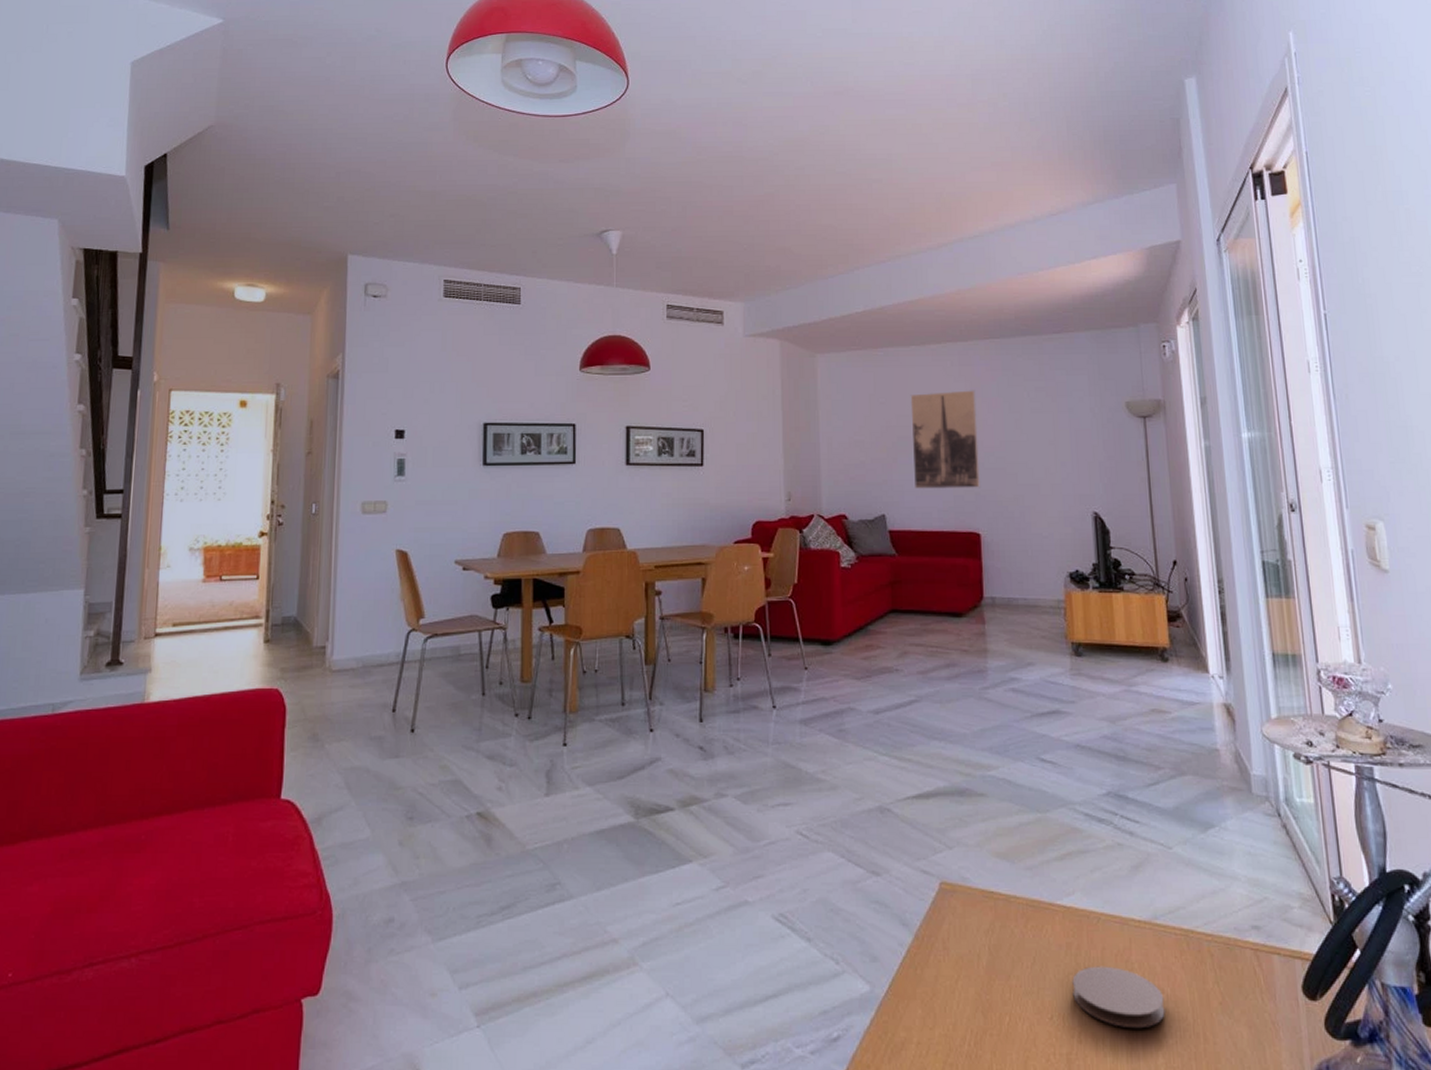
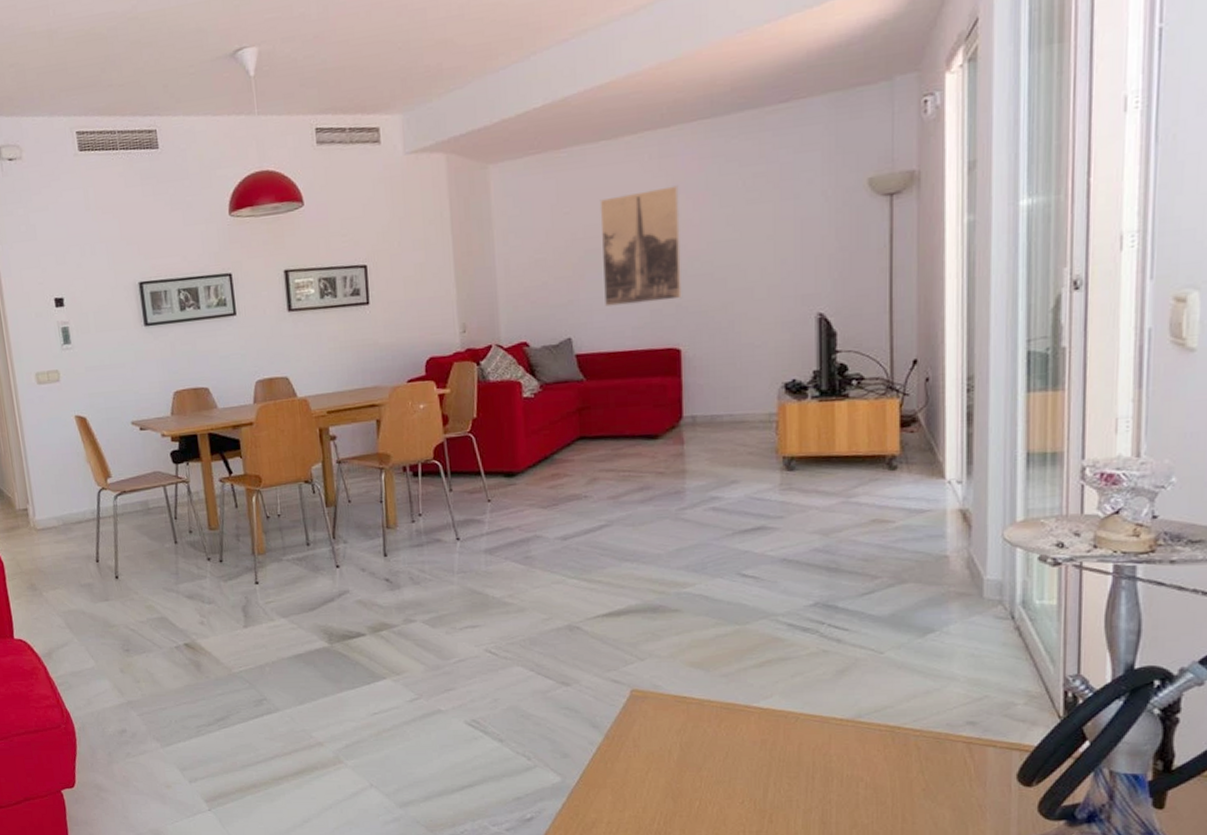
coaster: present [1072,966,1165,1029] -> none [766,759,863,811]

